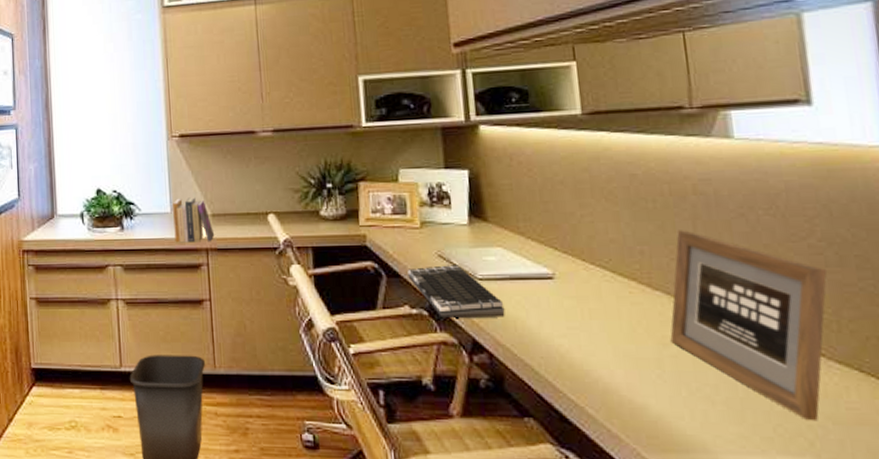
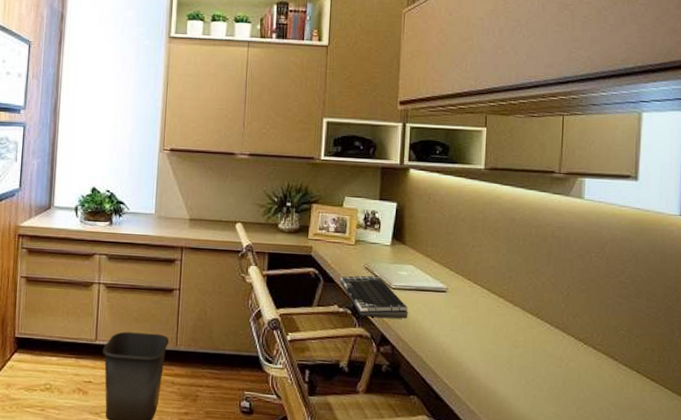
books: present [172,197,215,243] -> none [155,202,190,242]
picture frame: present [670,230,827,422] -> none [520,263,628,406]

